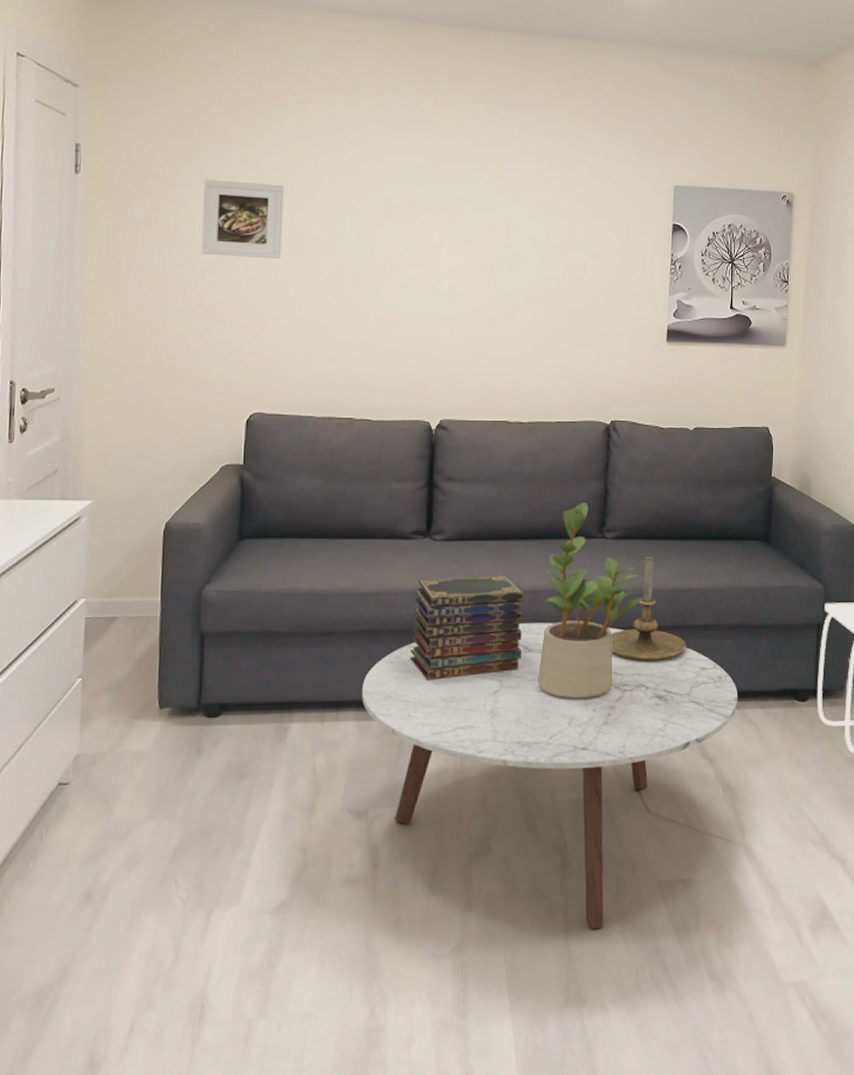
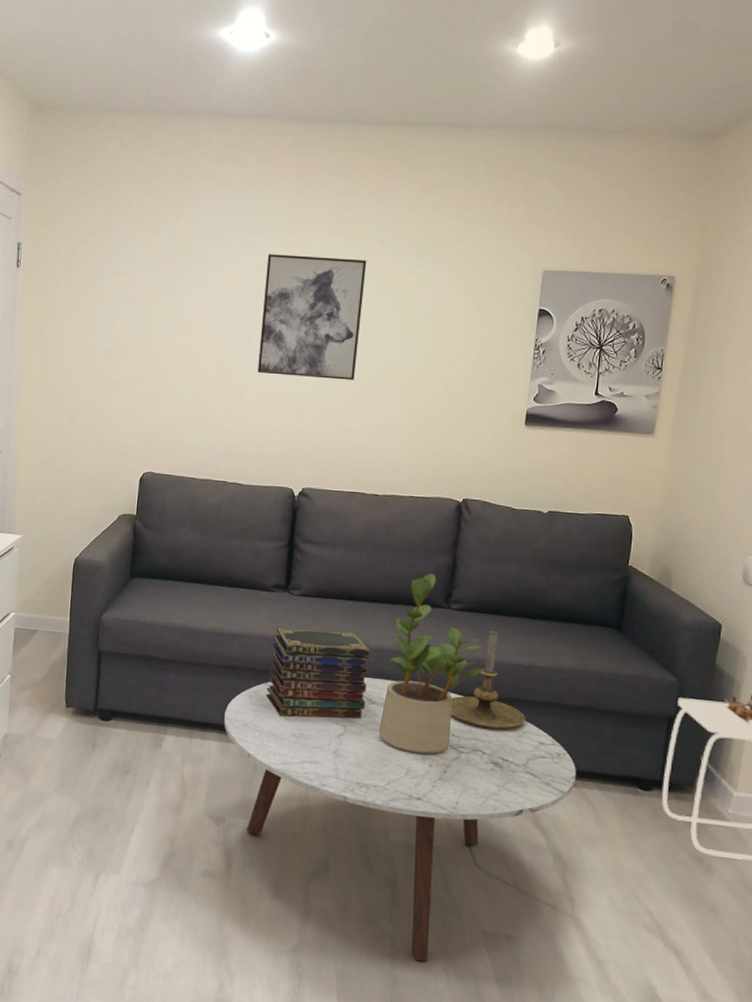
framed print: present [201,179,284,259] -> none [110,271,178,340]
wall art: none [383,163,498,300] -> present [257,254,367,380]

